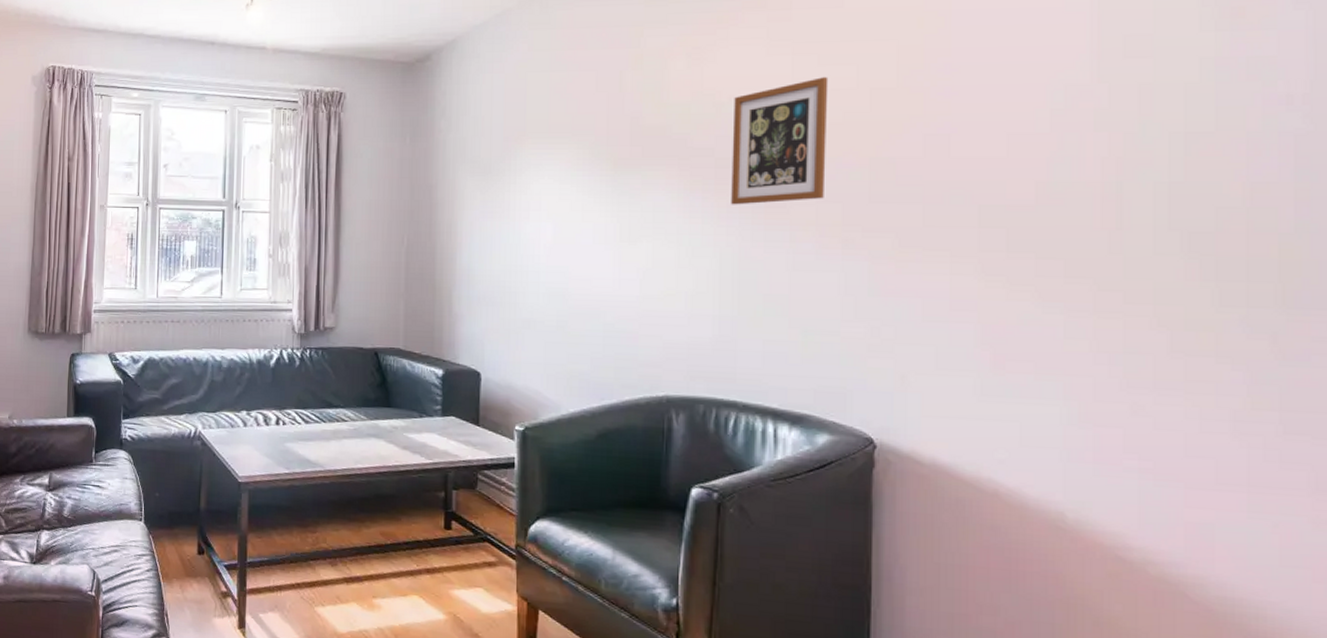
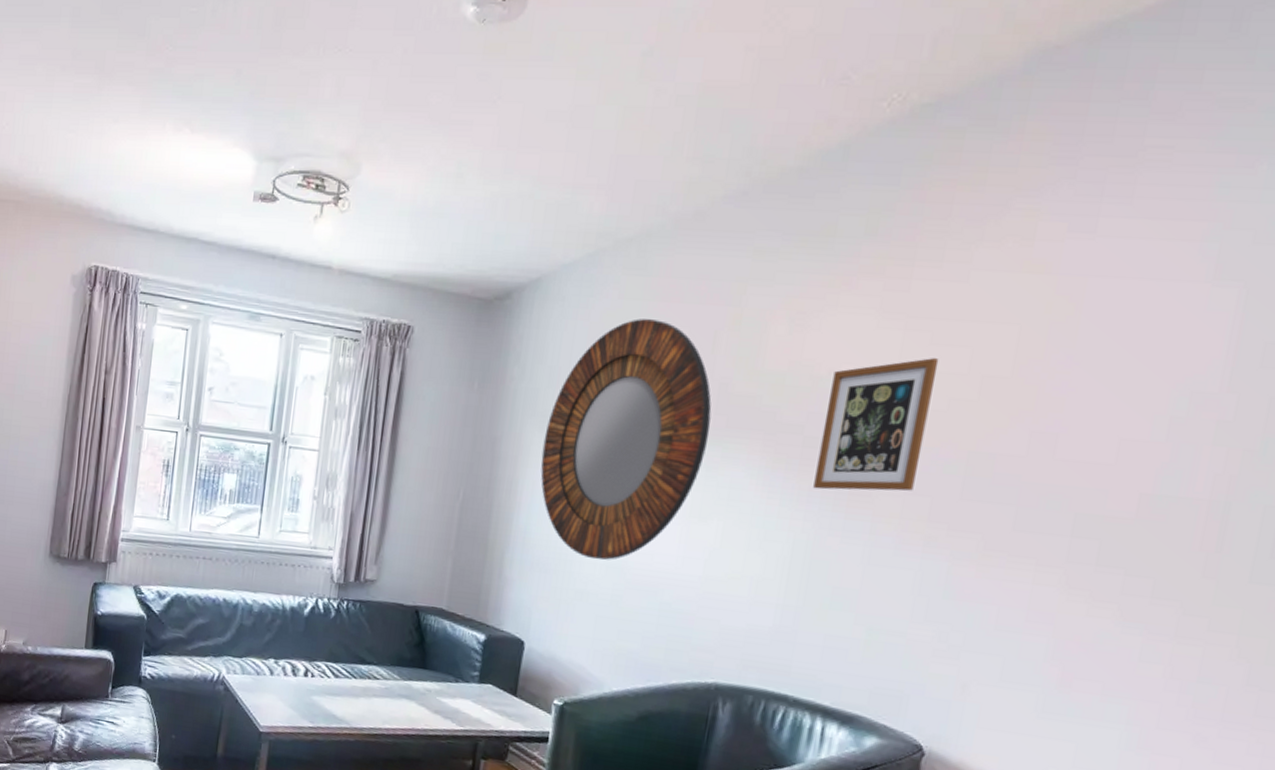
home mirror: none [475,66,628,290] -> present [540,319,712,560]

